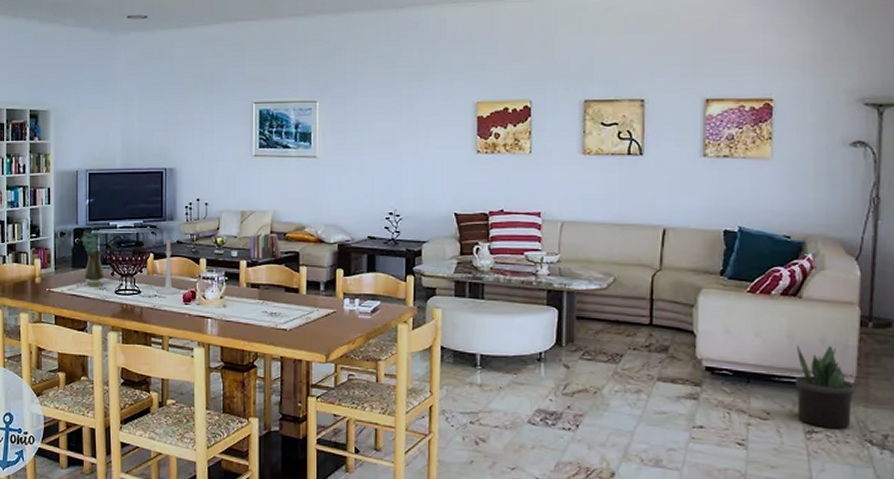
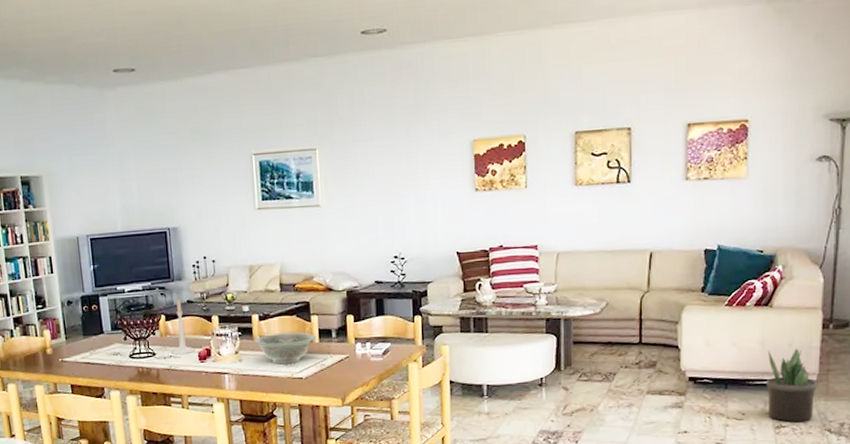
vase: present [80,227,104,287] -> none [88,294,117,354]
decorative bowl: none [239,282,304,314] -> present [253,332,317,365]
books: present [250,232,281,260] -> none [259,284,292,313]

